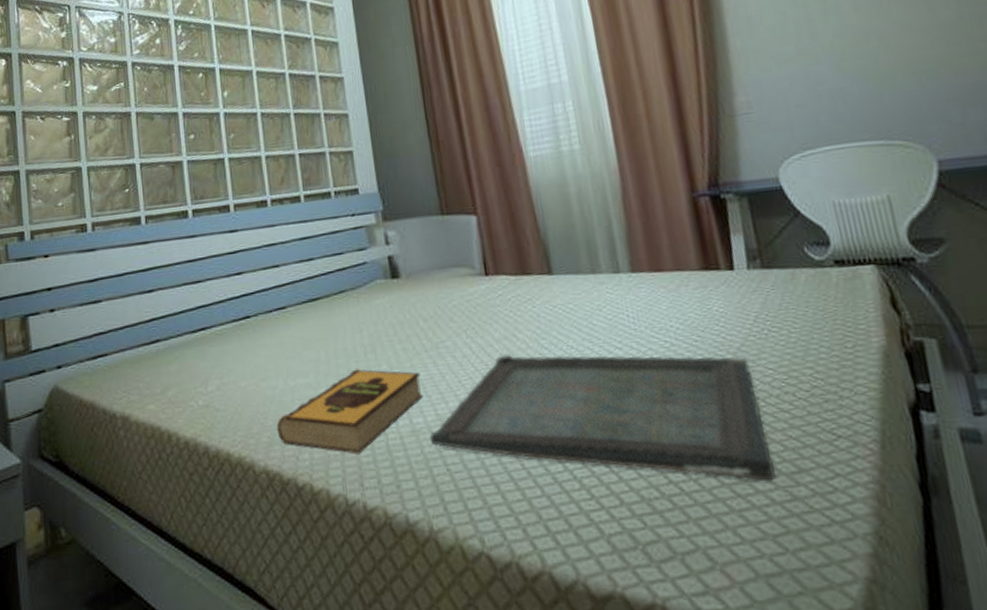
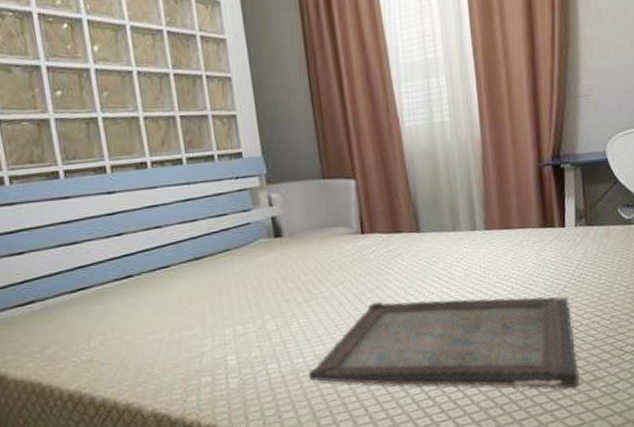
hardback book: present [276,369,423,454] -> none [163,319,303,393]

